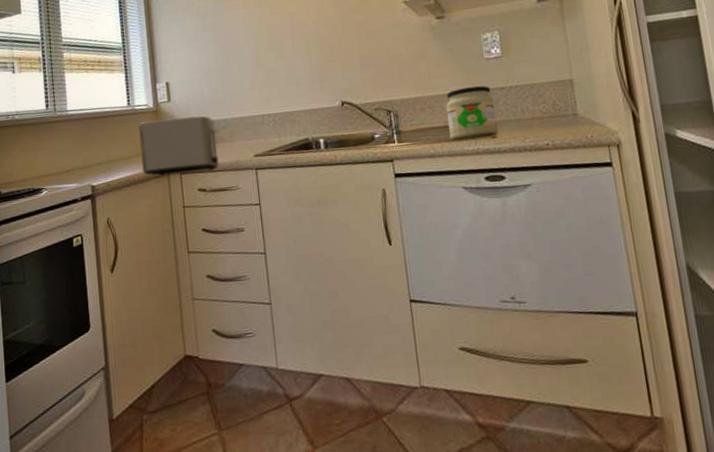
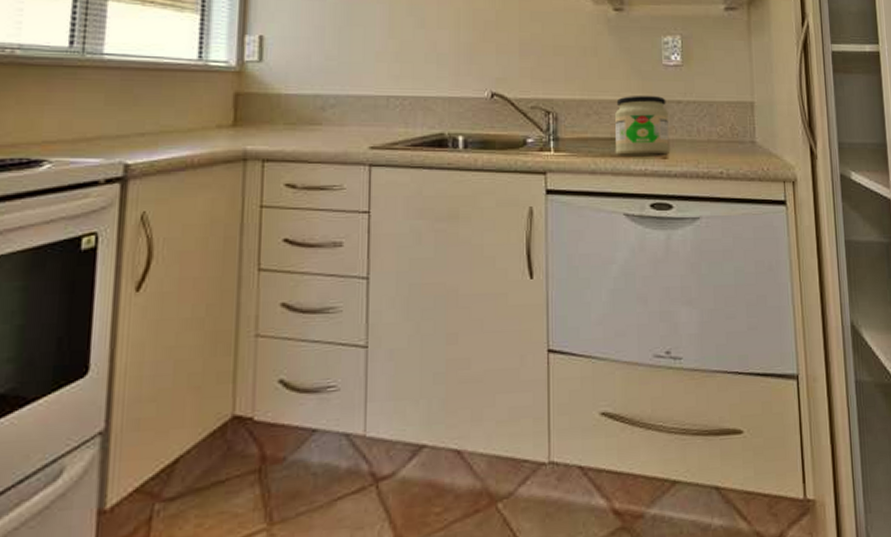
toaster: present [139,115,219,176] -> none [205,84,325,162]

